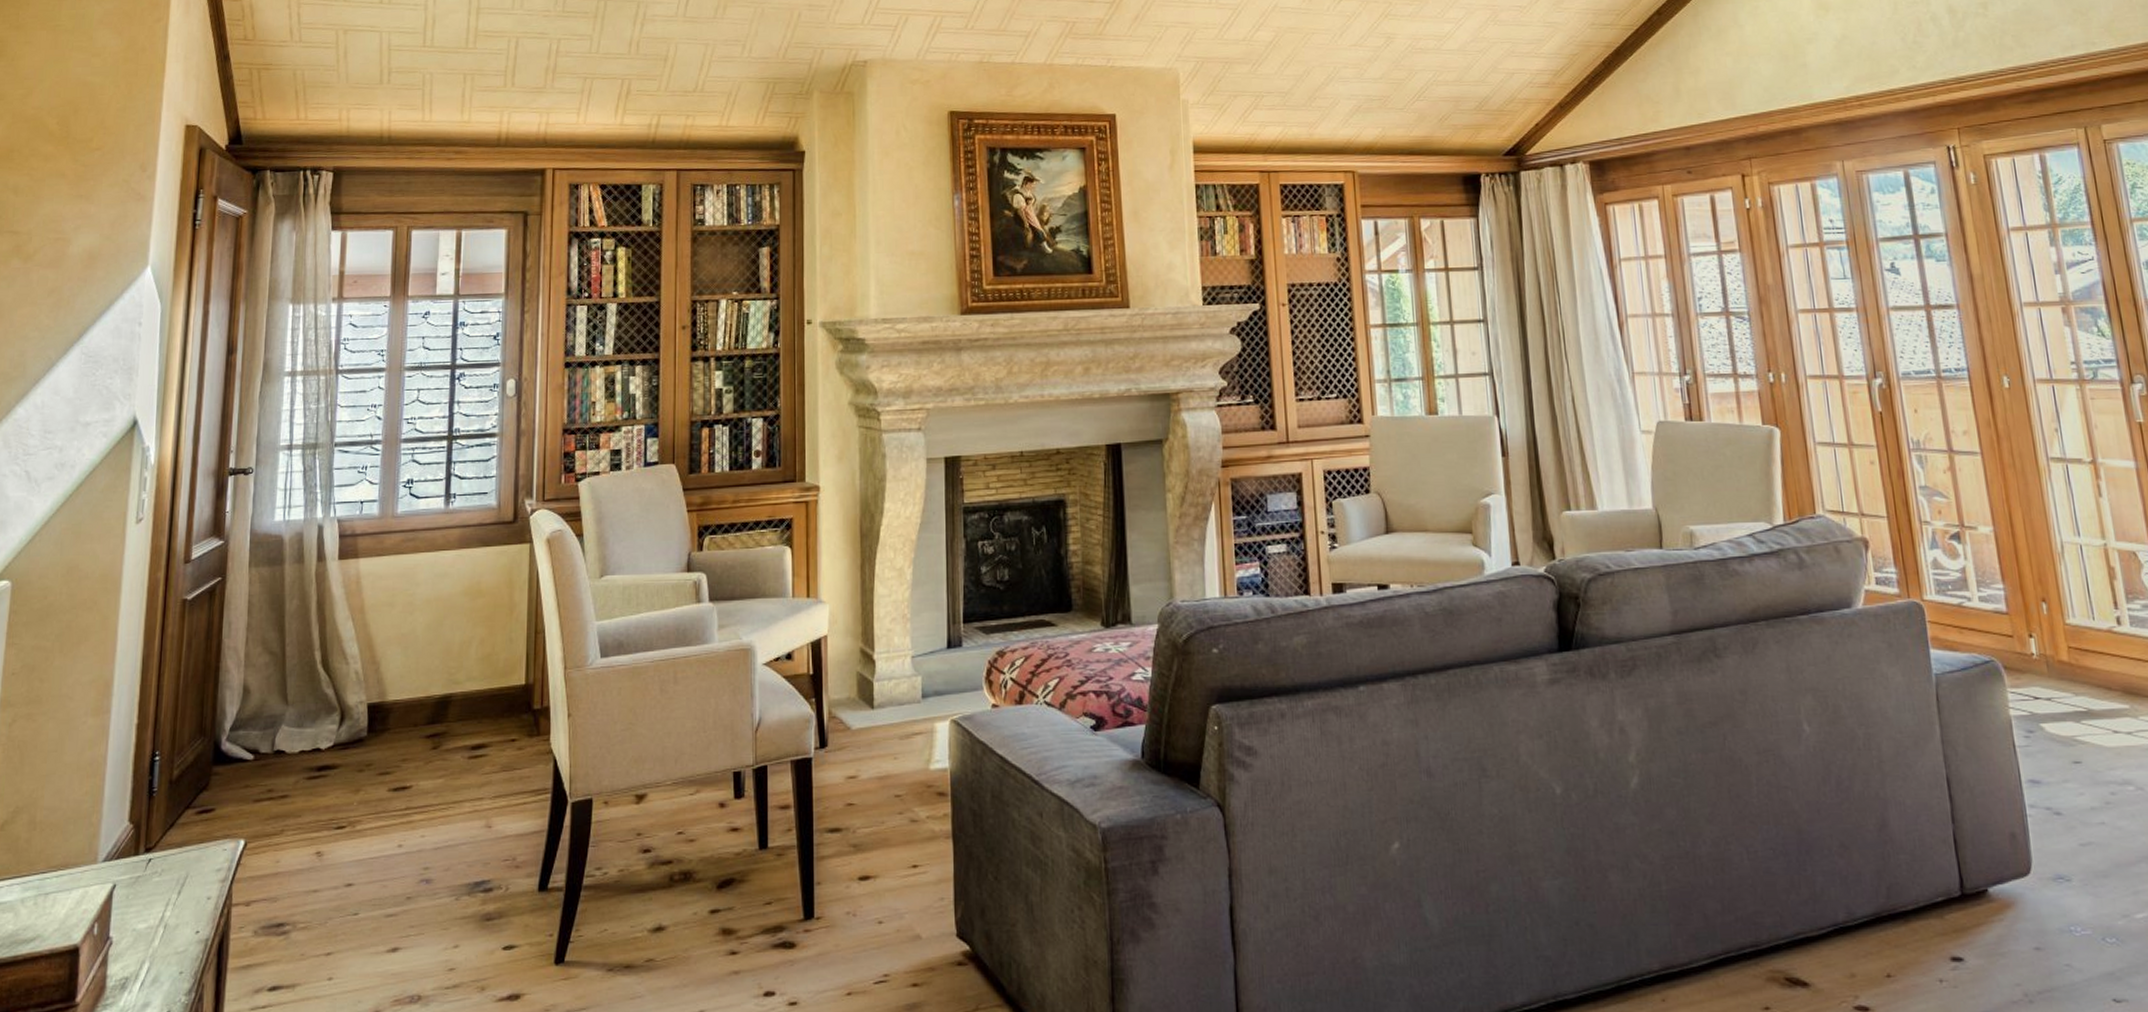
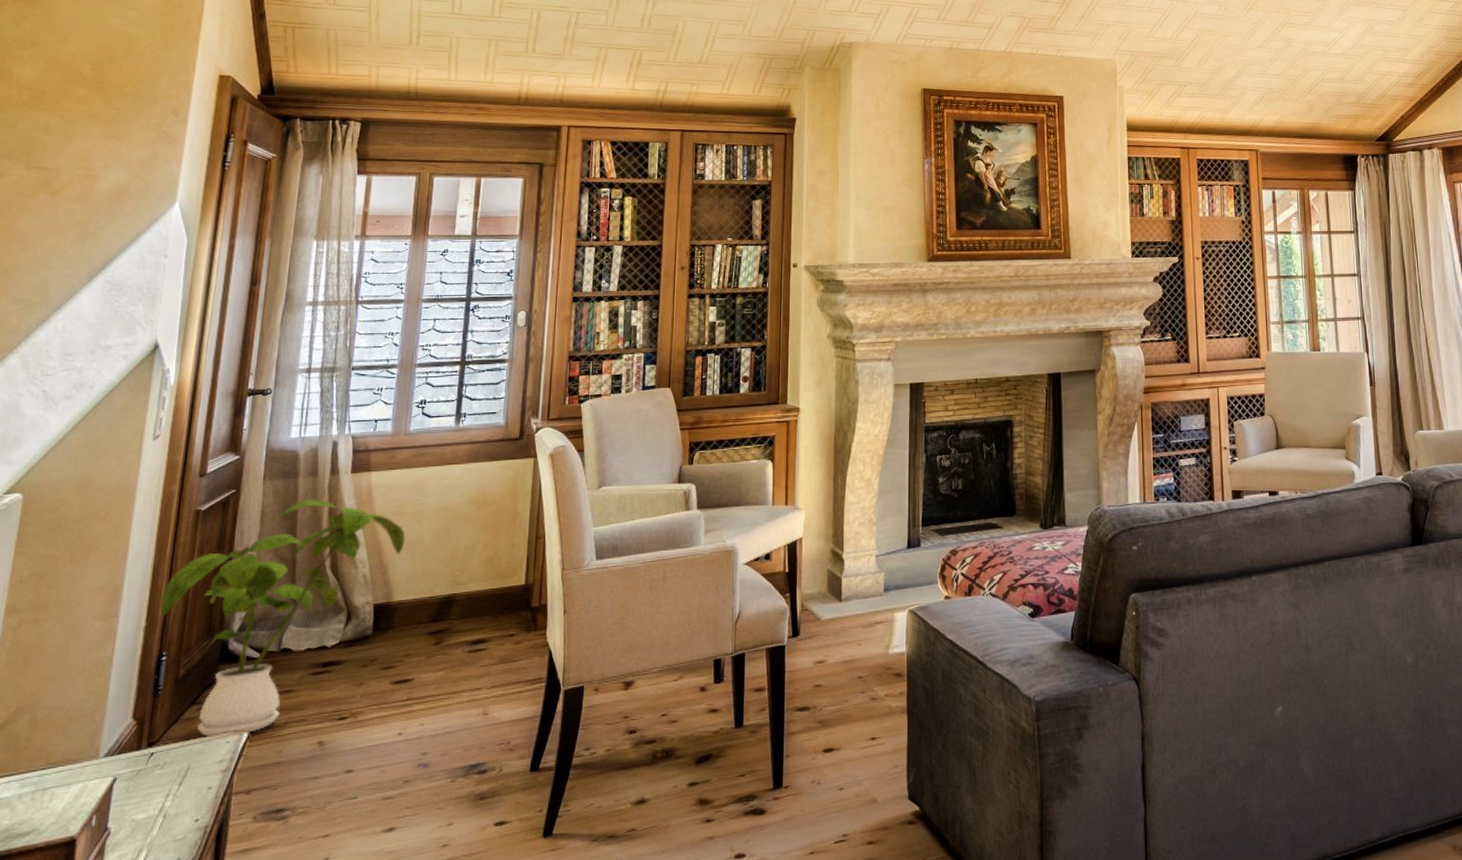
house plant: none [150,588,397,844] -> present [160,499,405,737]

